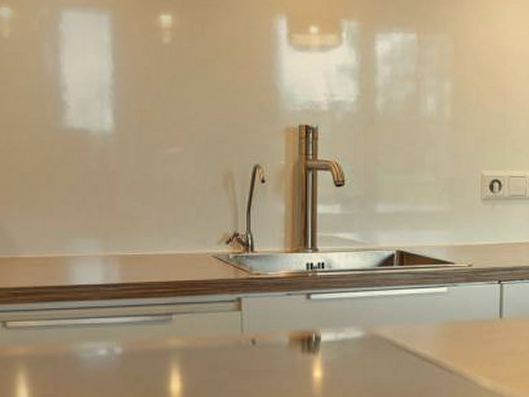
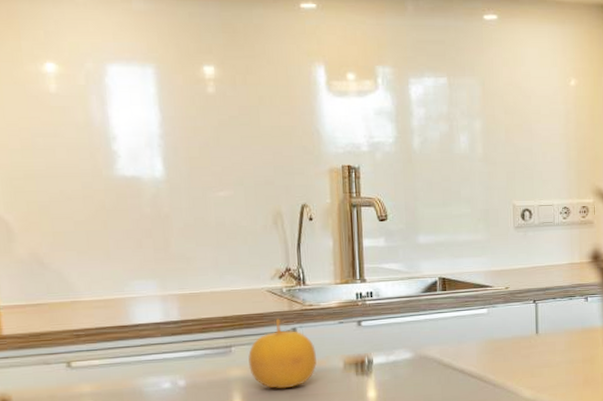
fruit: none [189,287,260,363] -> present [248,318,317,389]

